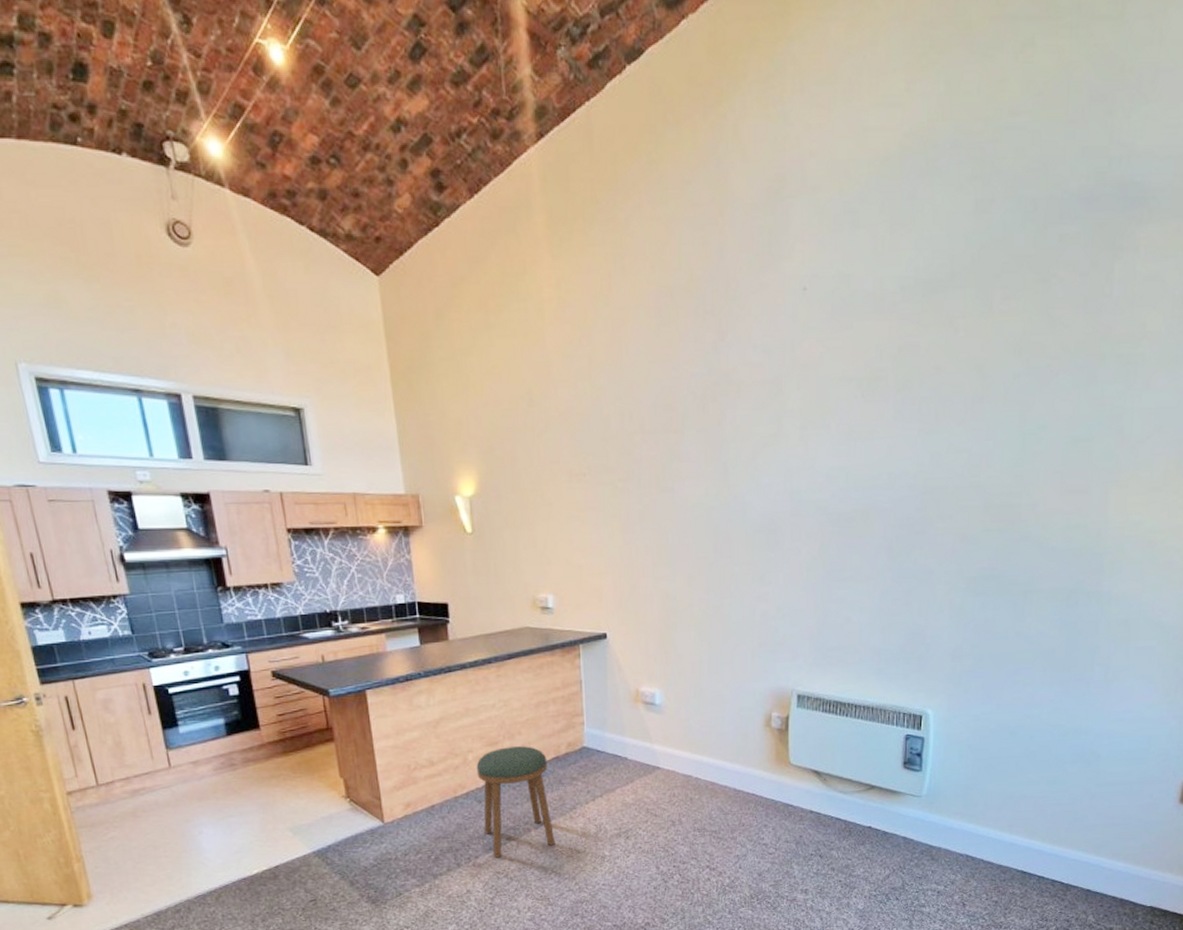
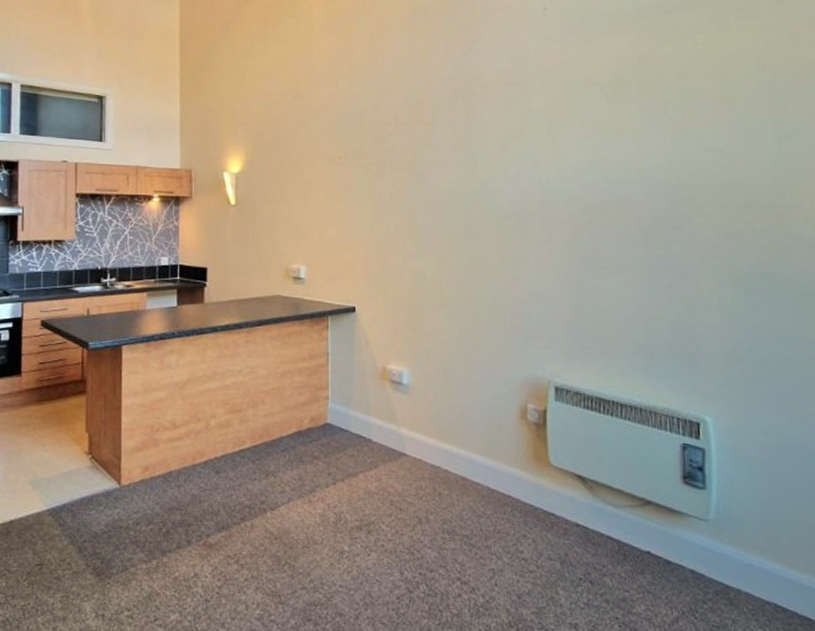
stool: present [476,746,556,858] -> none [217,416,292,539]

